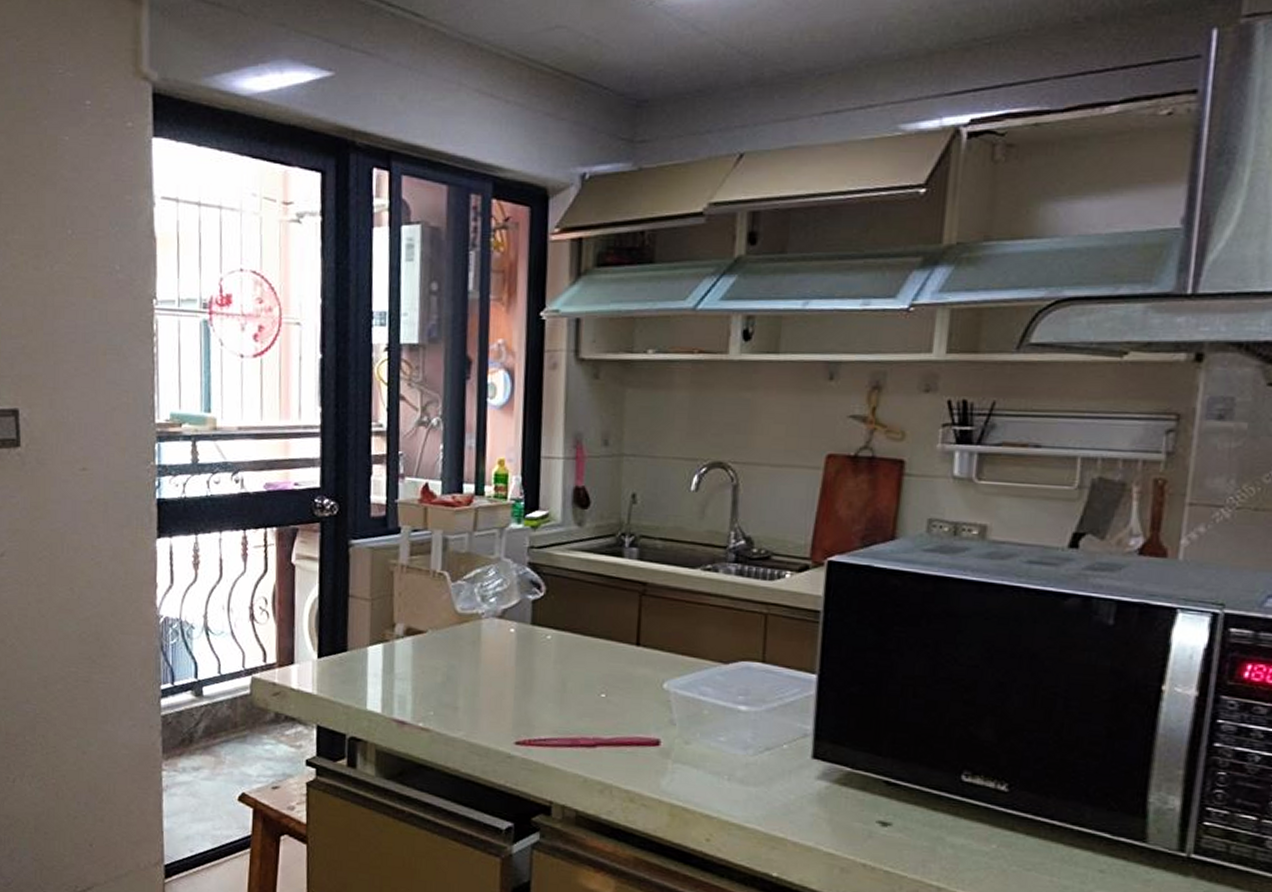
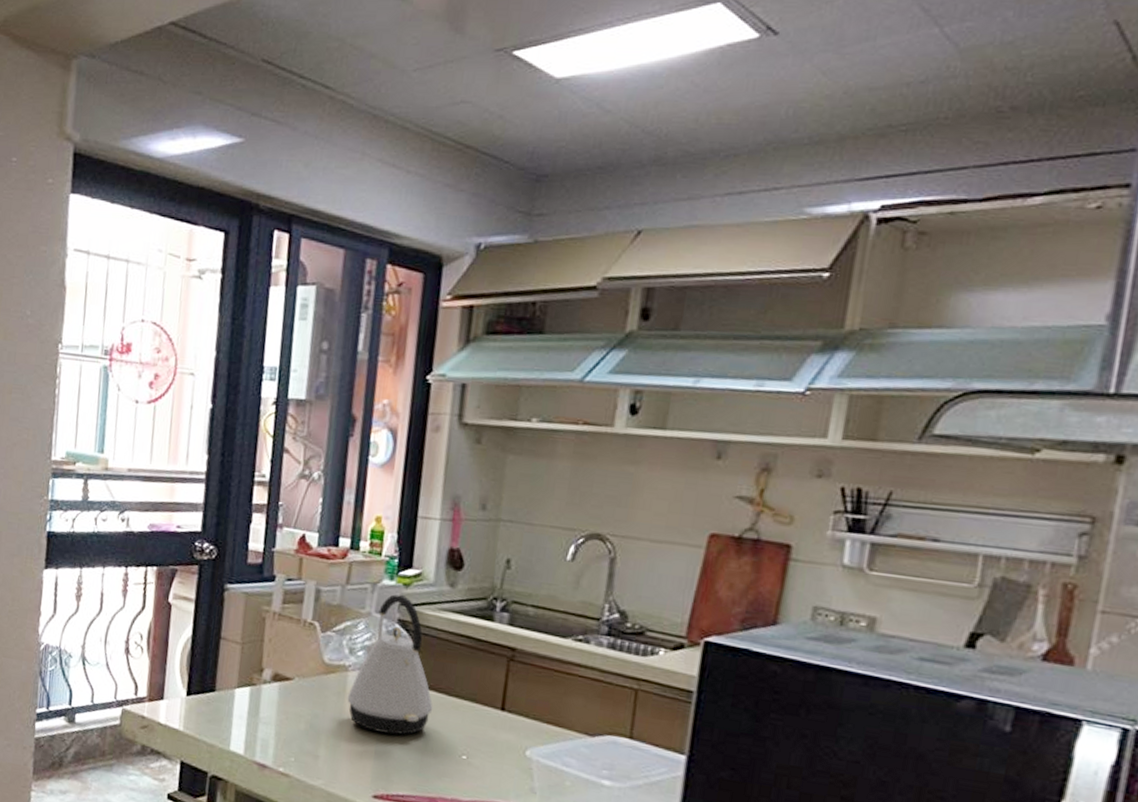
kettle: none [482,537,569,679] -> present [347,594,433,735]

